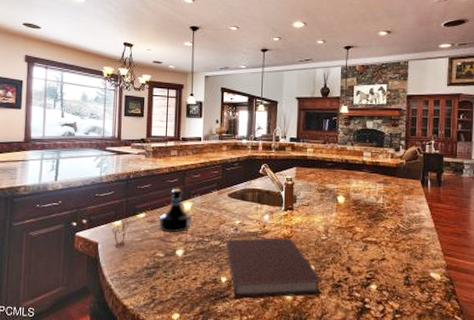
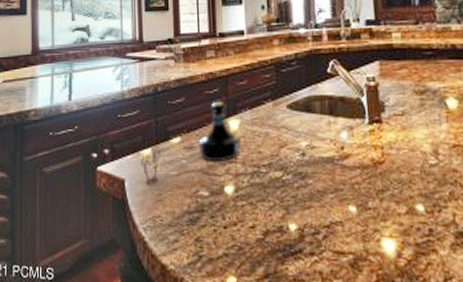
notebook: present [227,238,323,299] -> none [292,164,441,255]

